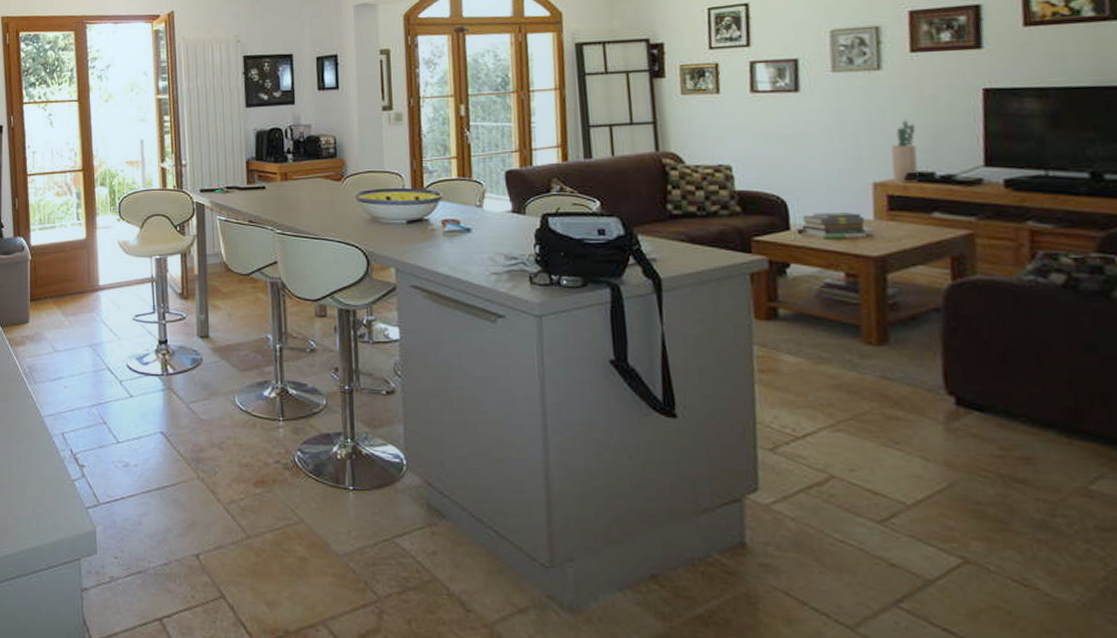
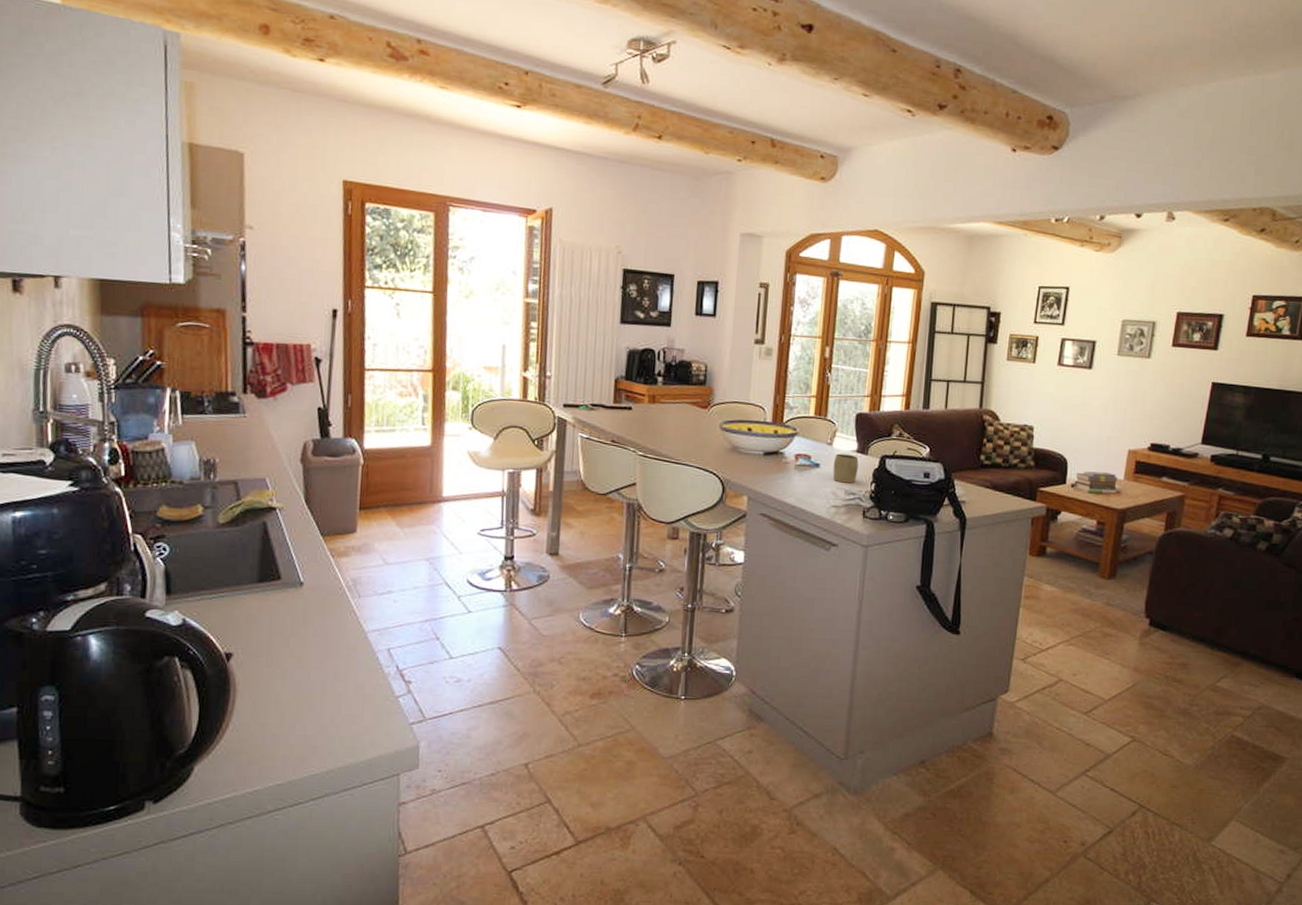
mug: none [486,215,517,247] -> present [832,453,859,483]
vase: present [890,119,919,185] -> none [1141,401,1164,454]

